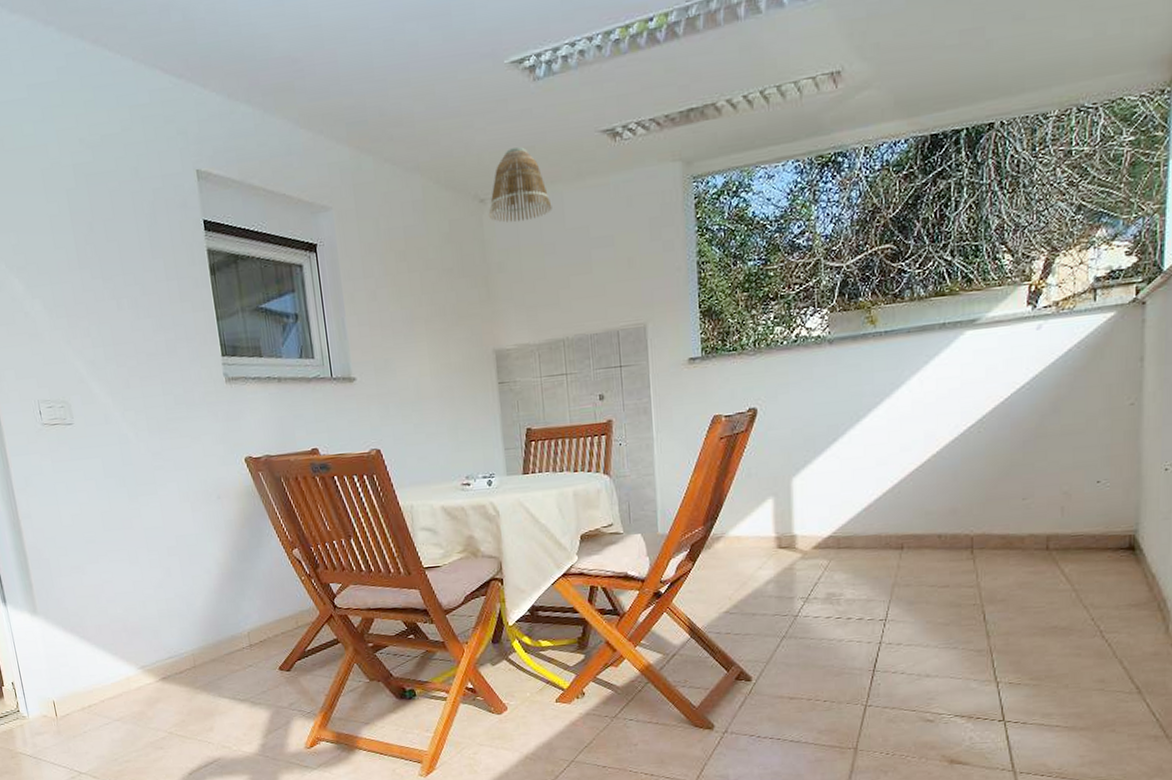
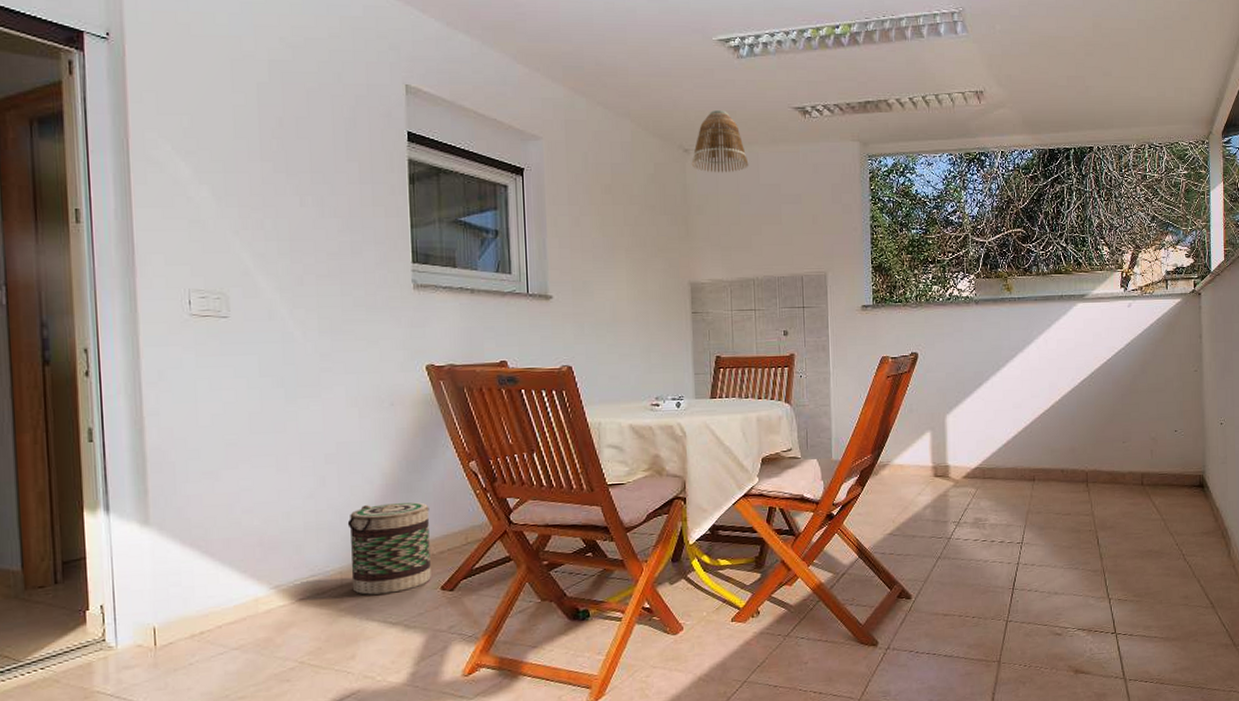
basket: none [193,589,270,675] -> present [347,502,431,595]

